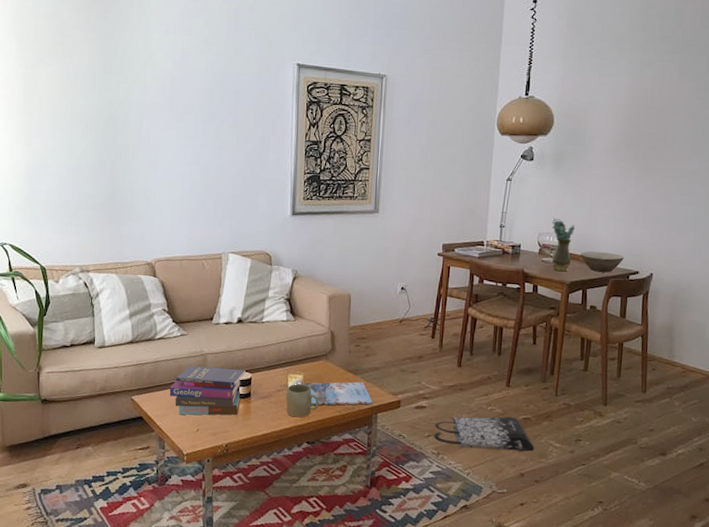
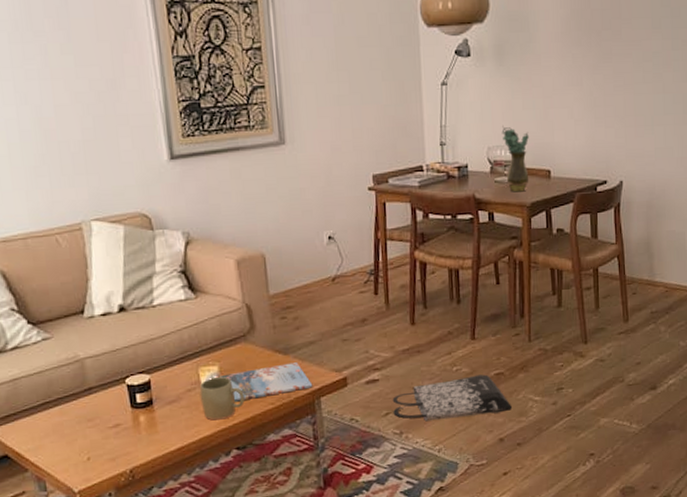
books: present [169,365,246,415] -> none [39,371,141,444]
bowl: present [580,251,624,273] -> none [539,161,588,187]

